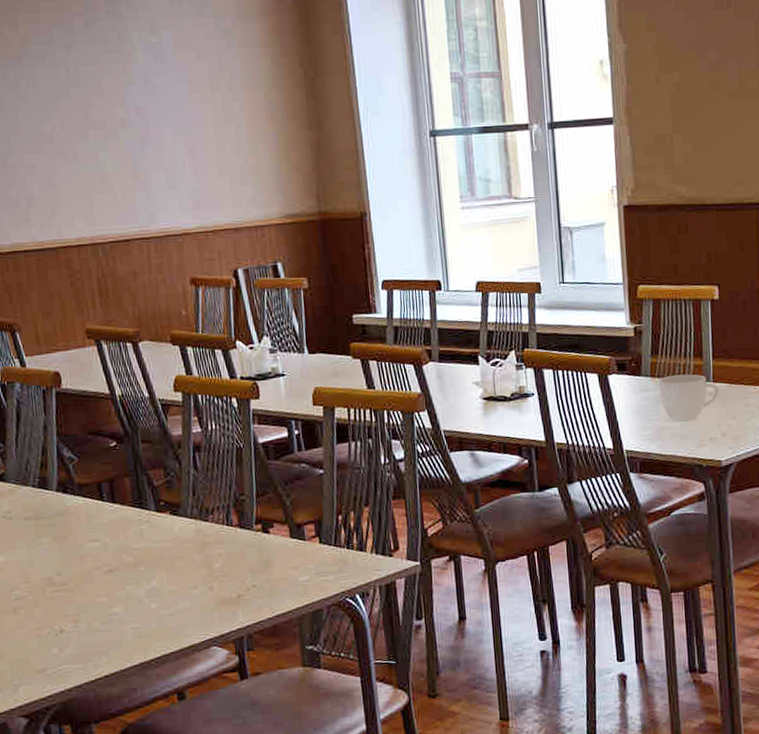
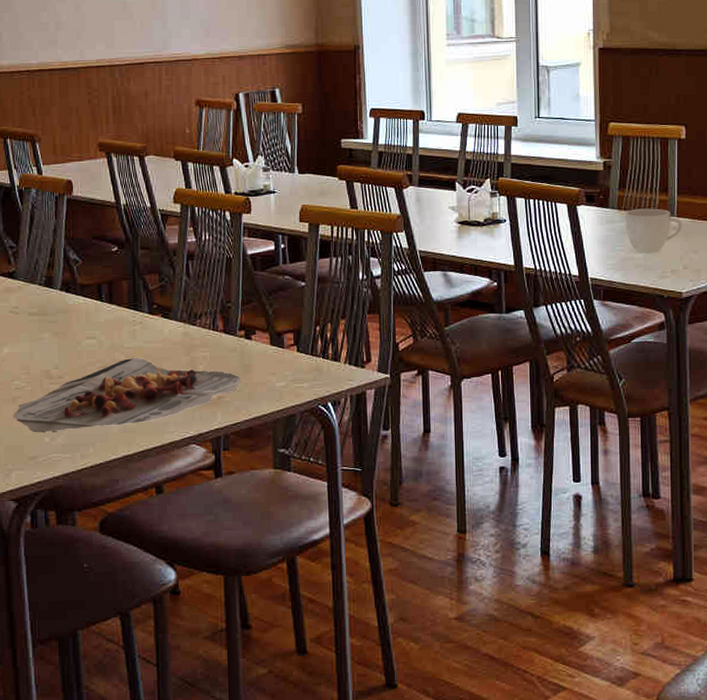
food tray: none [15,558,262,645] -> present [13,357,242,433]

